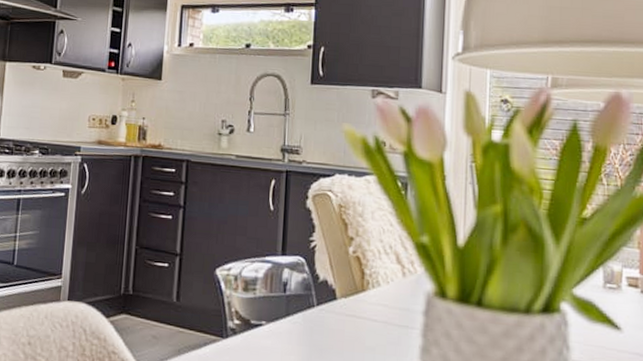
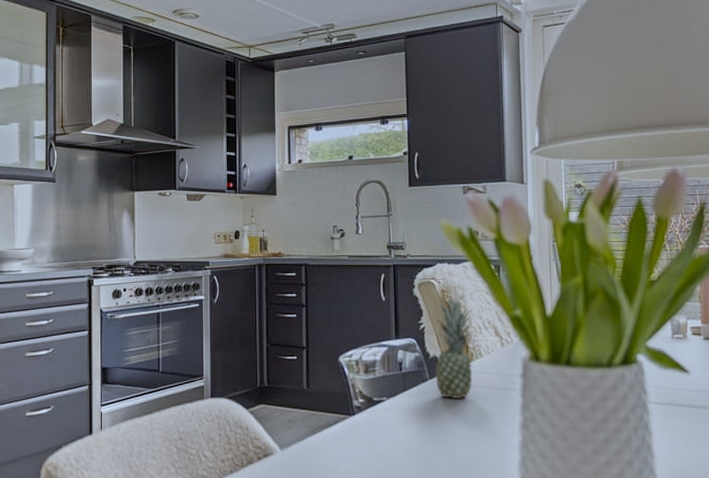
fruit: none [324,210,372,332] -> present [435,294,474,398]

